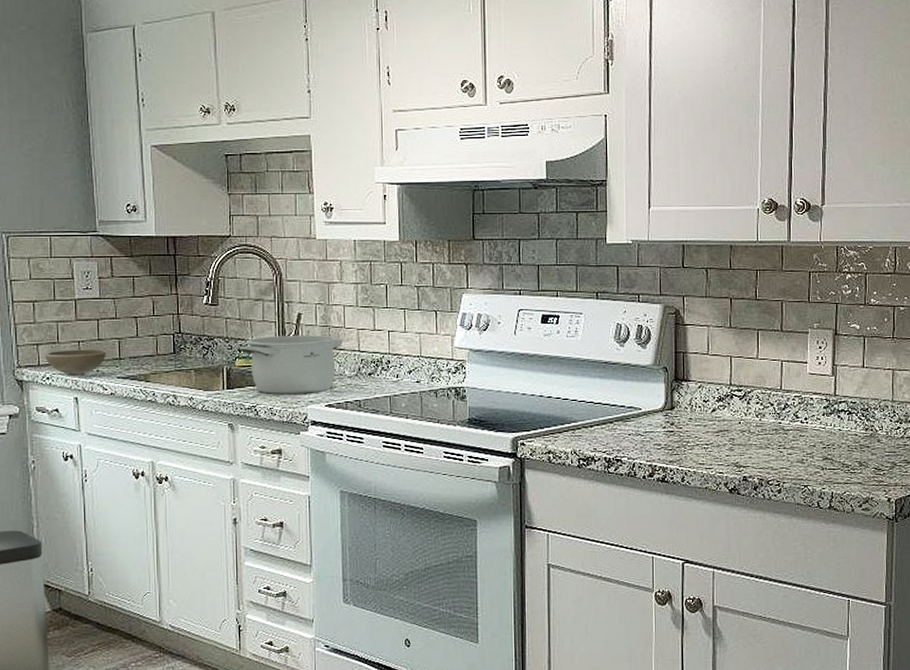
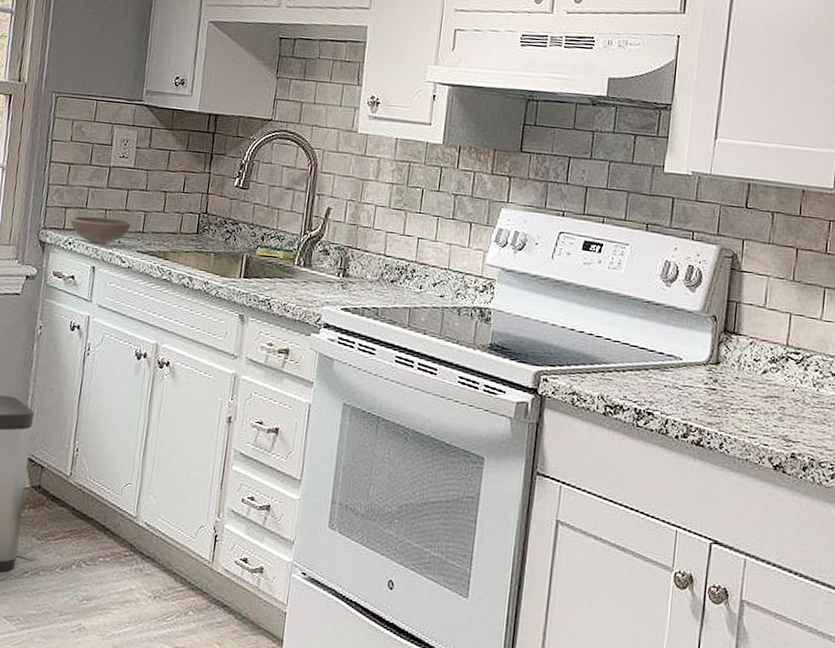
cooking pot: present [239,335,343,394] -> none [262,227,370,294]

